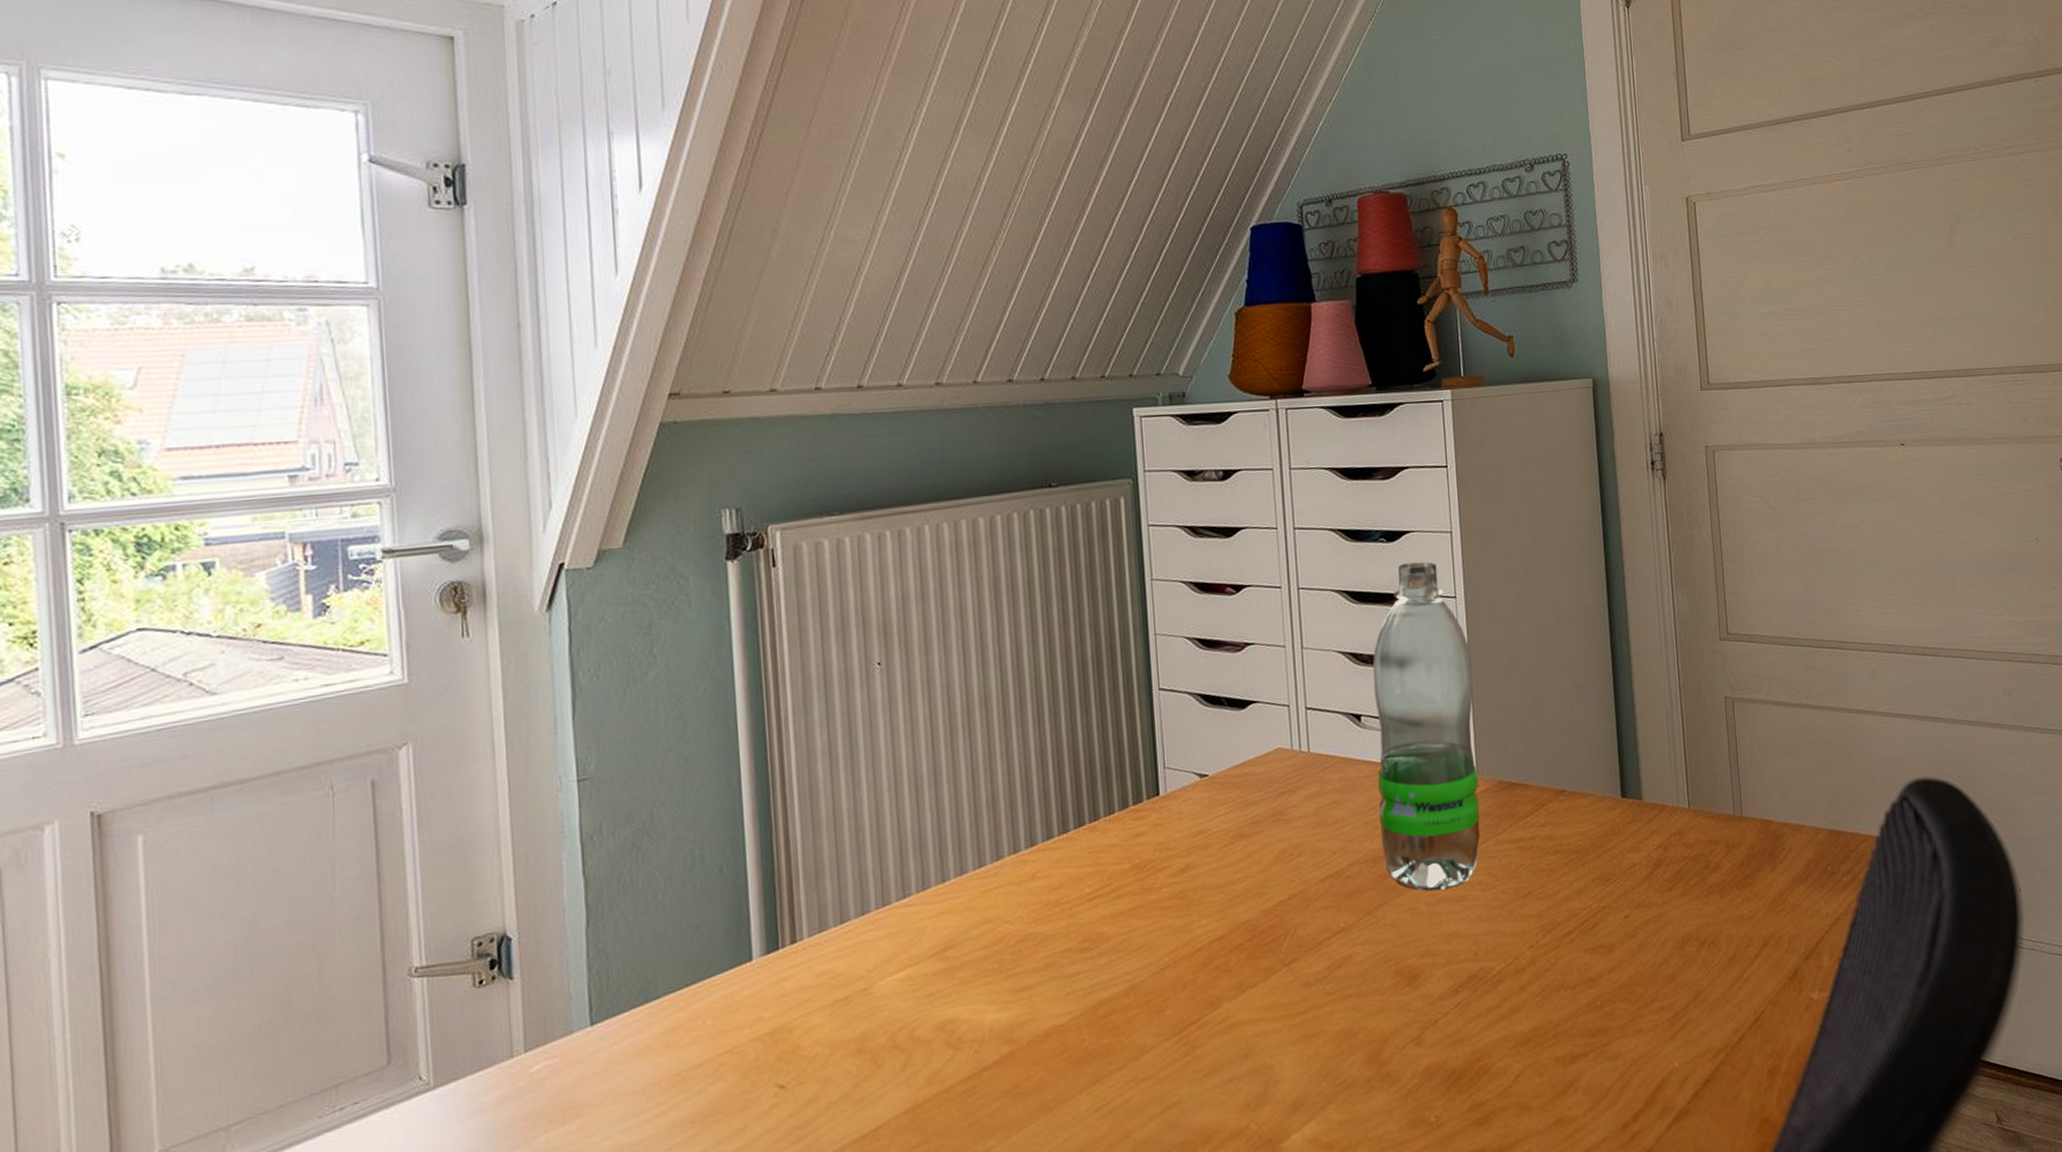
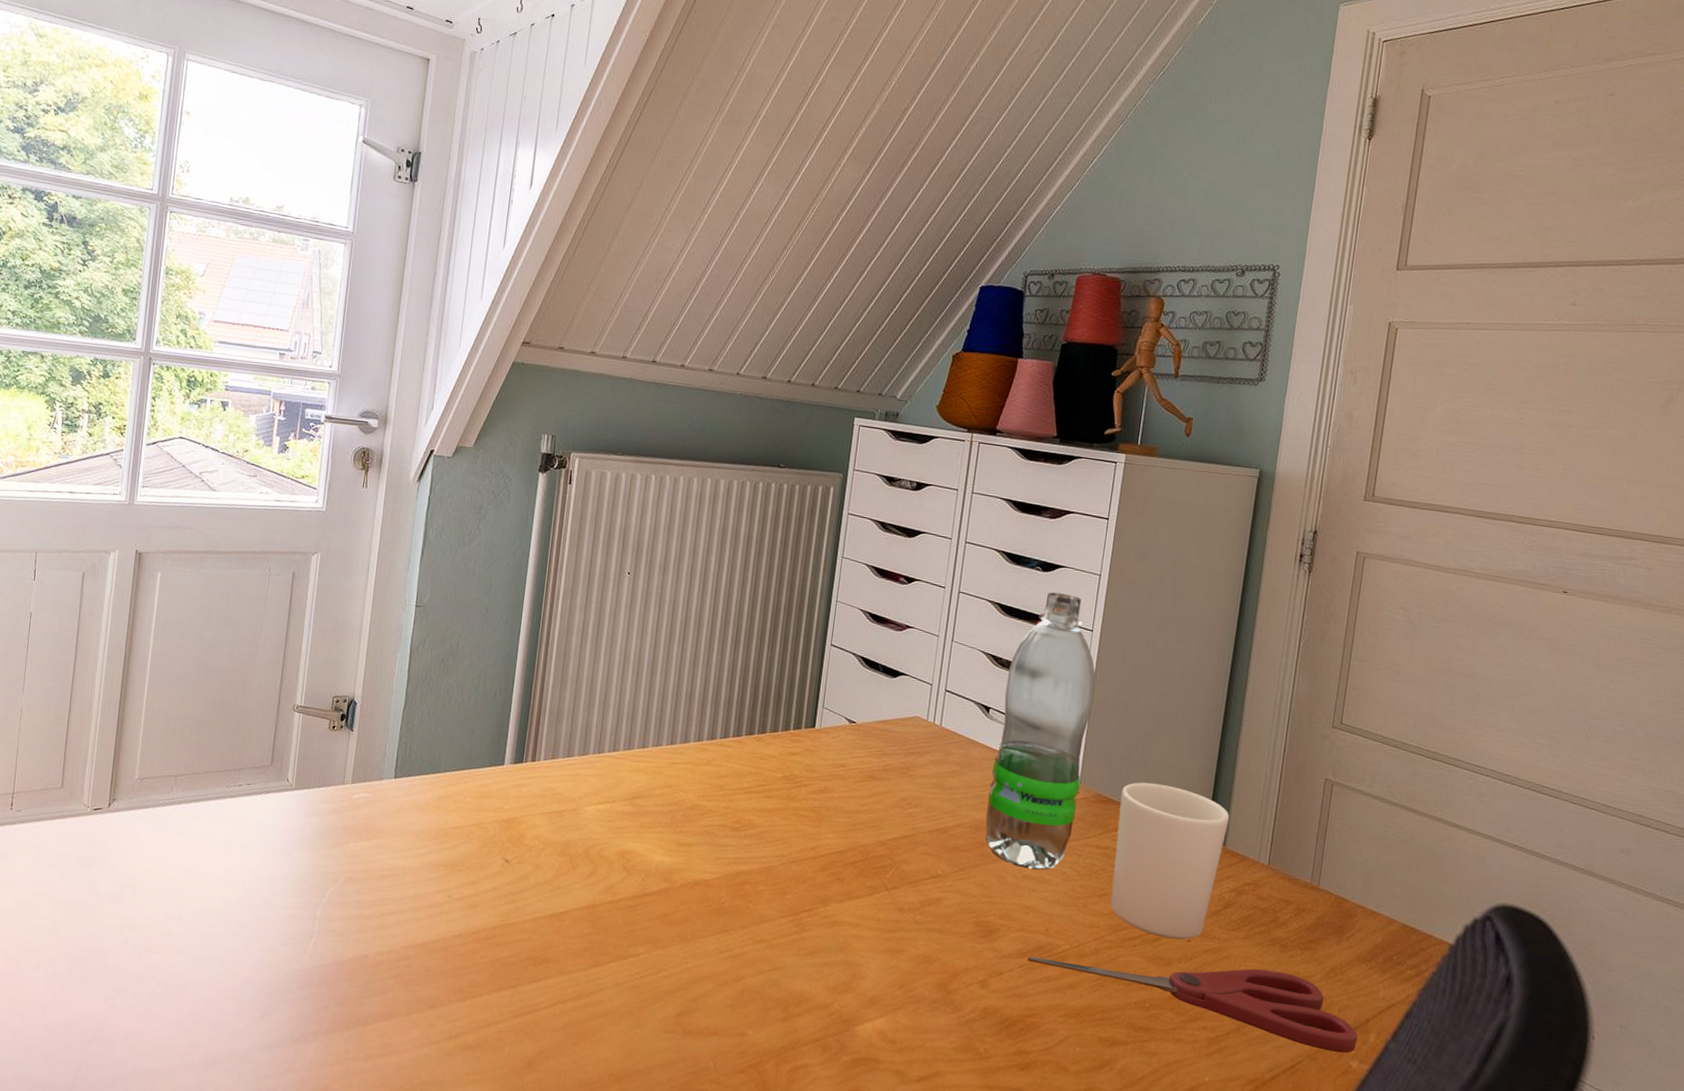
scissors: none [1461,918,1813,998] -> present [1027,956,1358,1053]
mug: none [1523,749,1641,923] -> present [1110,782,1230,940]

